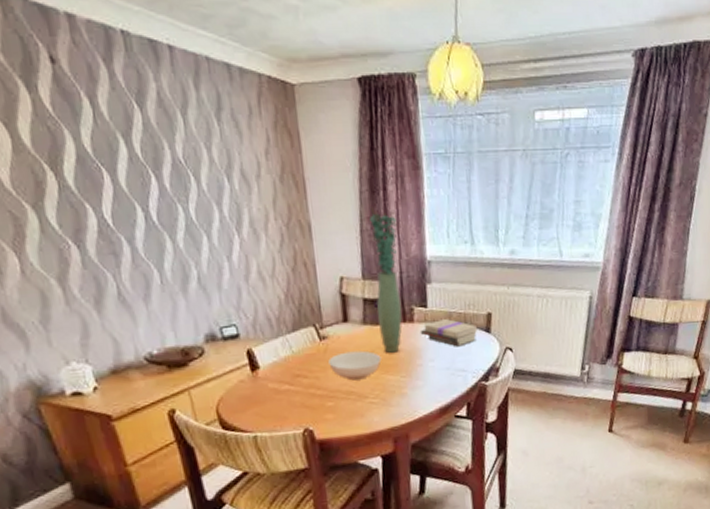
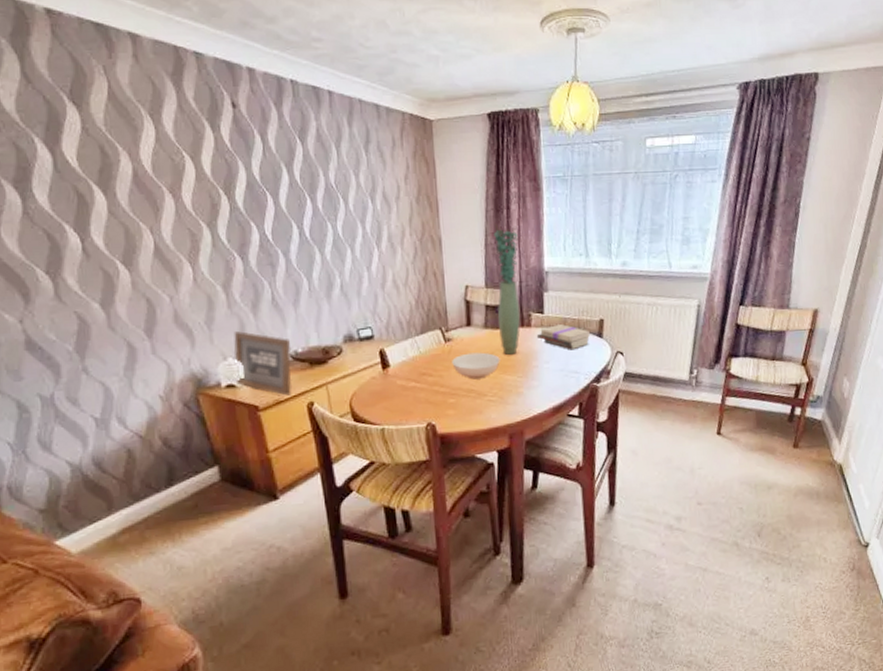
picture frame: none [75,331,149,404] -> present [234,331,292,396]

